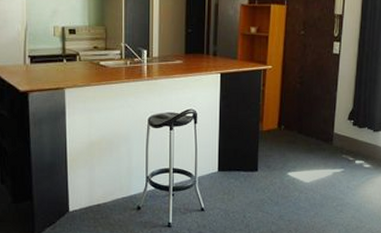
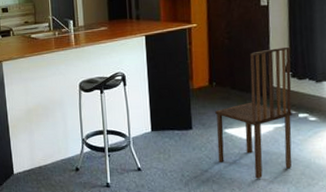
dining chair: none [279,95,355,221] -> present [215,46,292,179]

